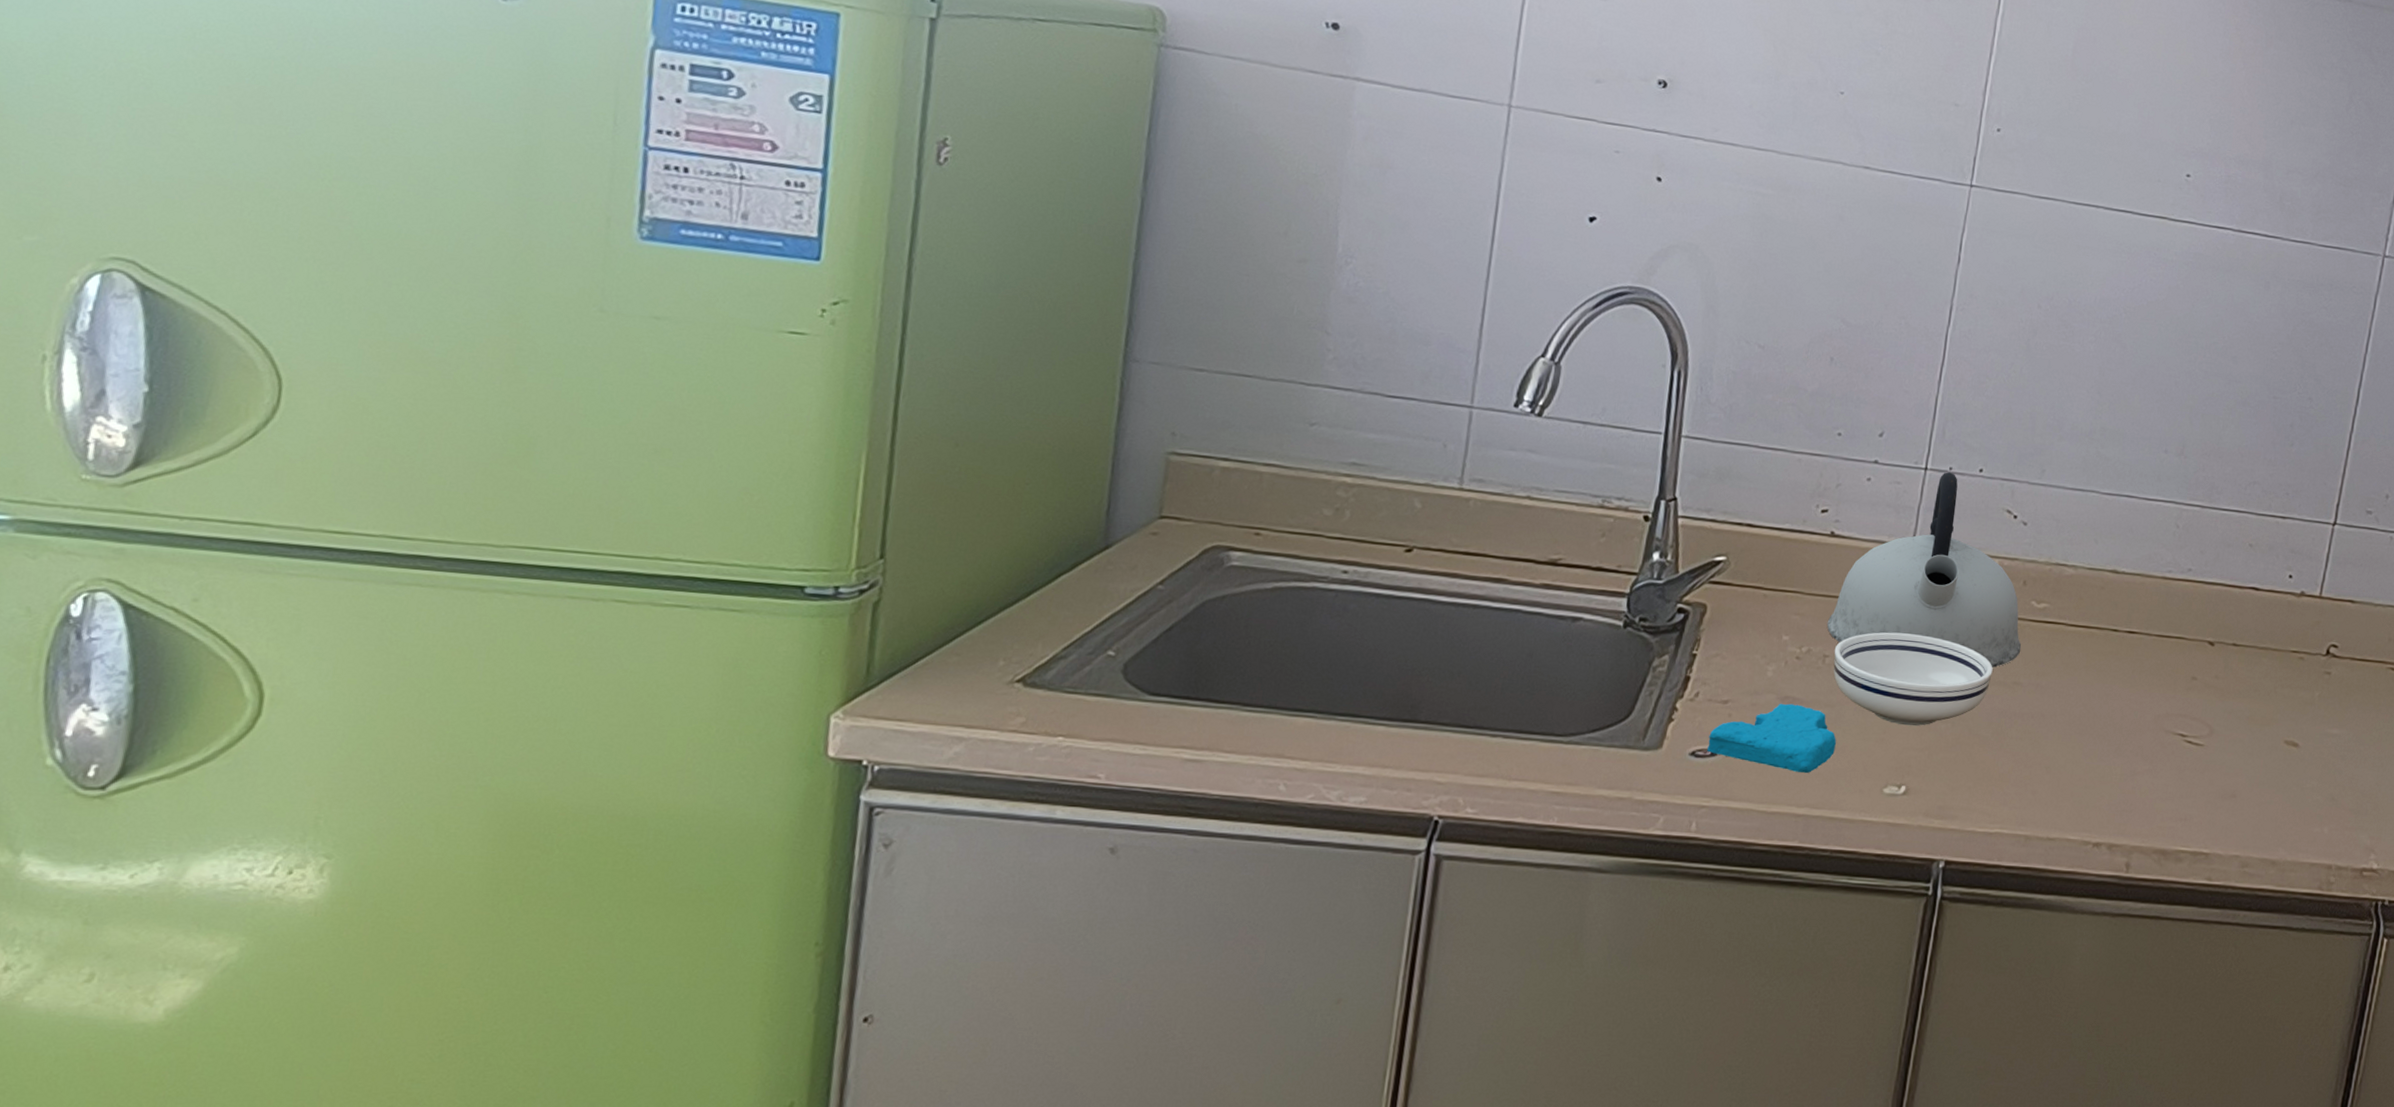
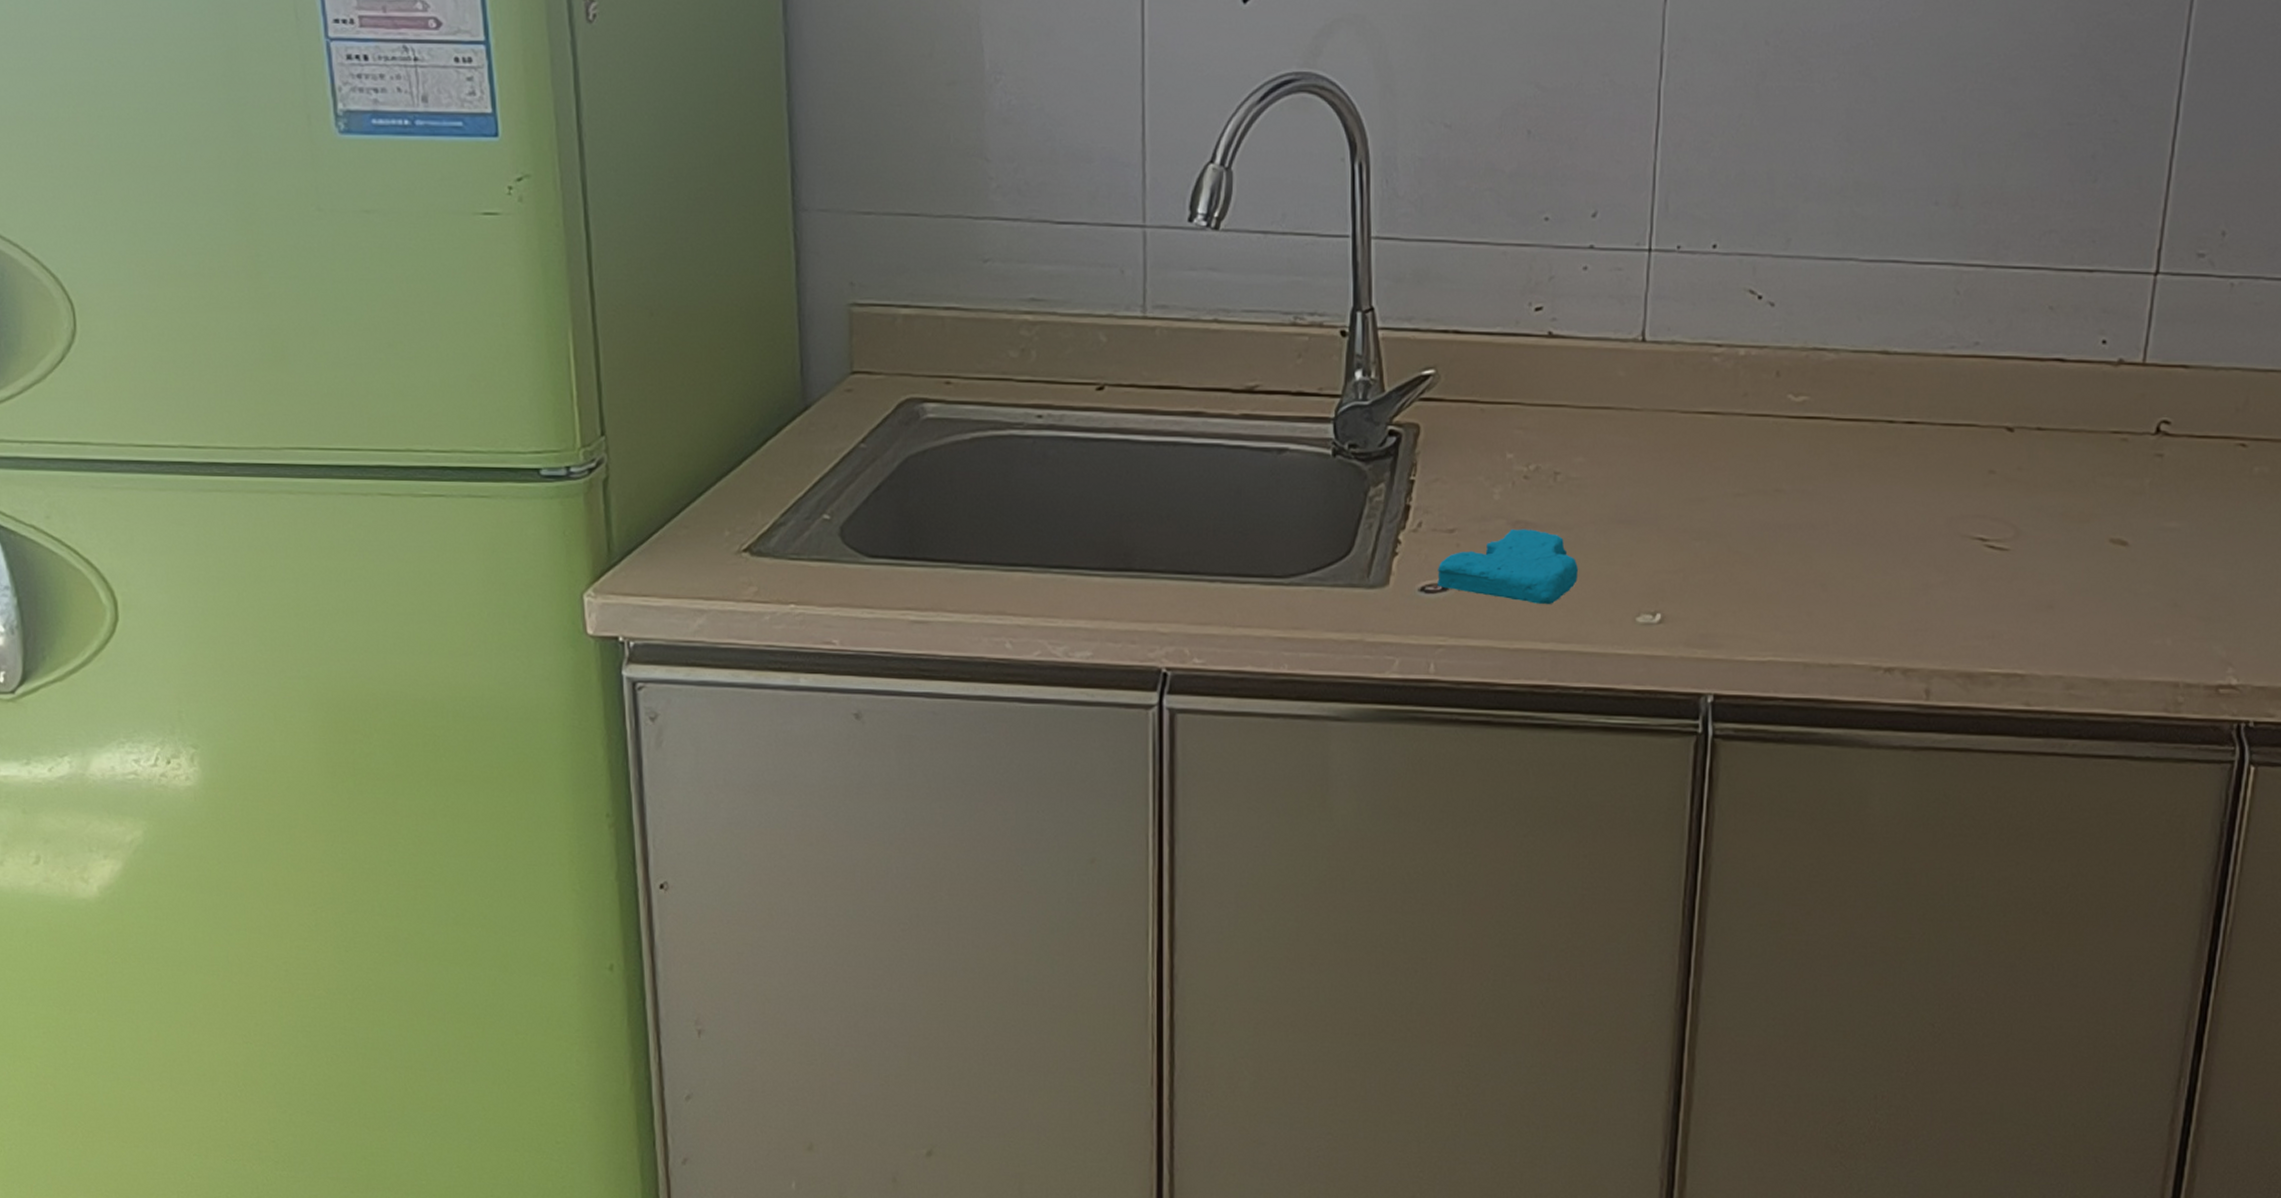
kettle: present [1827,472,2021,668] -> none [1554,252,1779,474]
bowl: present [1833,632,1993,726] -> none [1565,441,1749,546]

